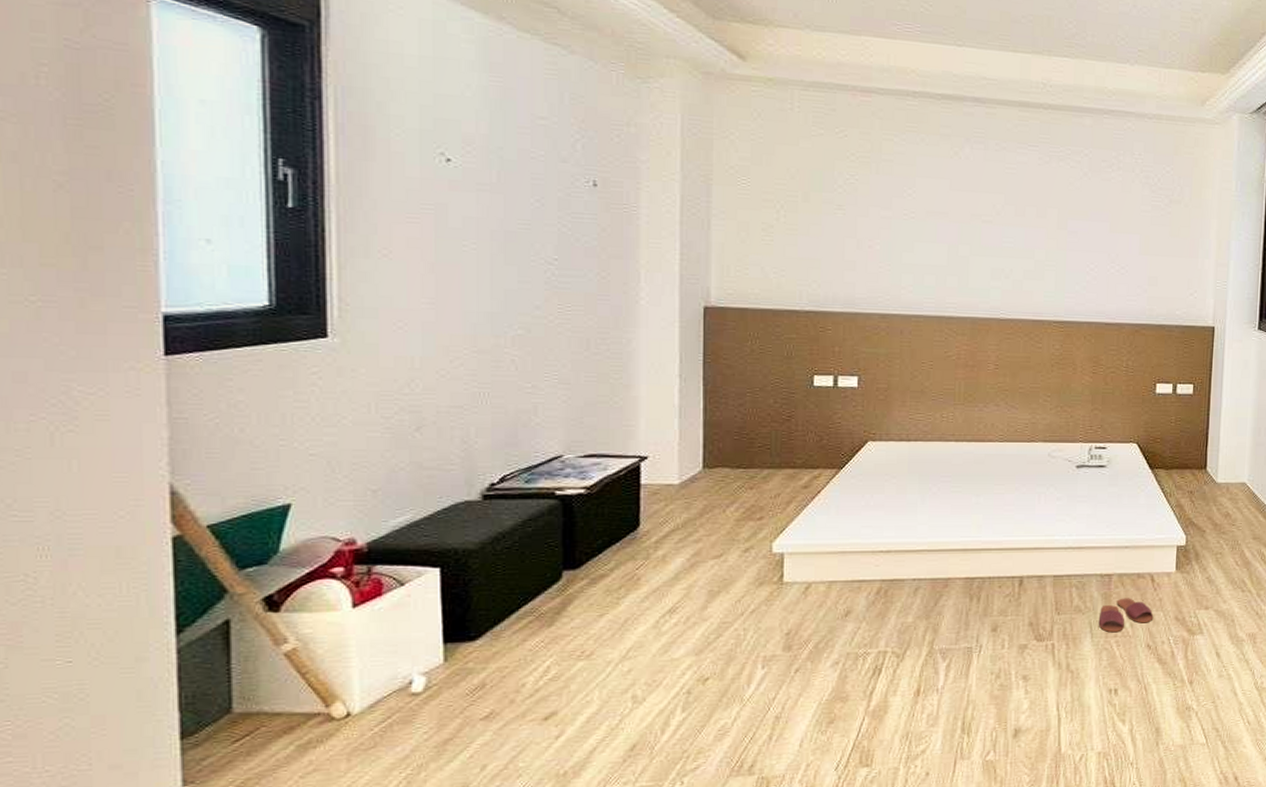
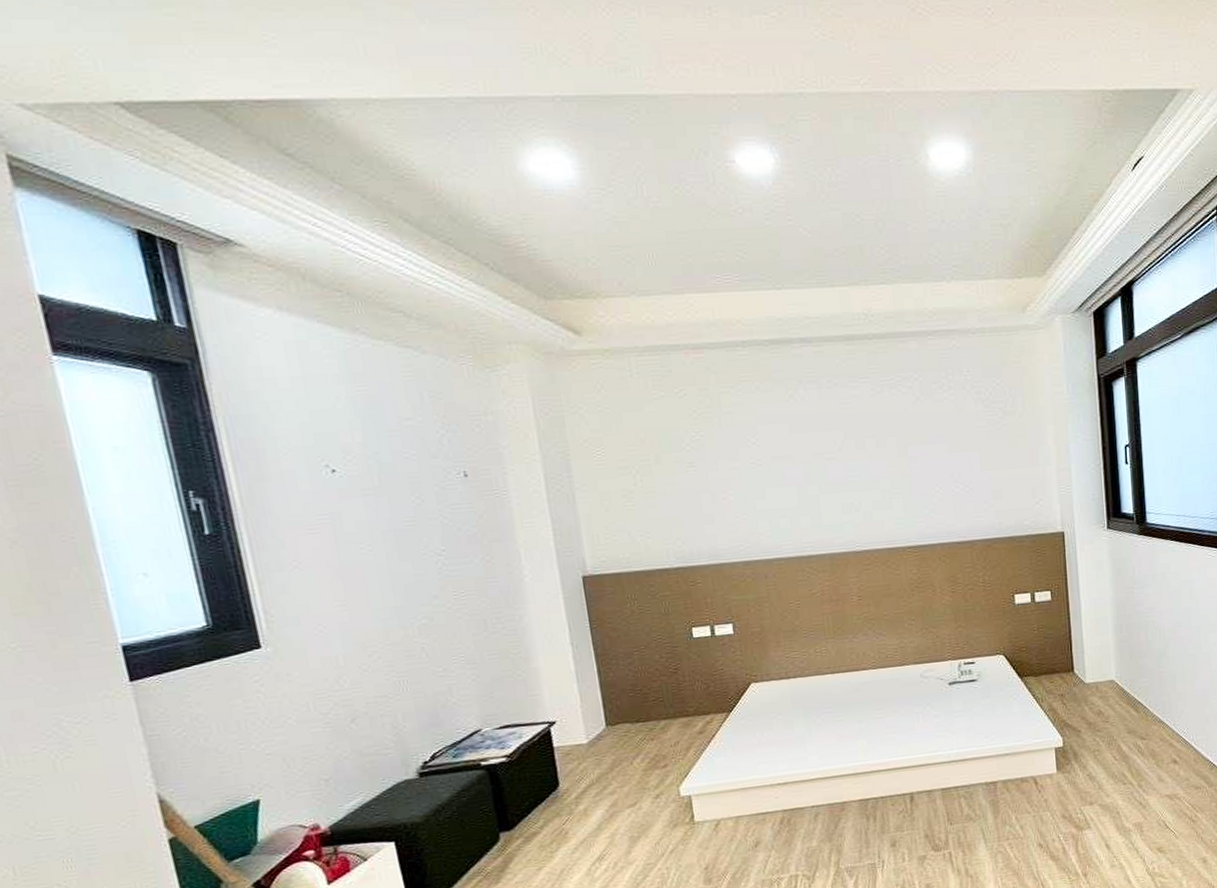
slippers: present [1098,598,1154,633] -> none [989,802,1042,837]

